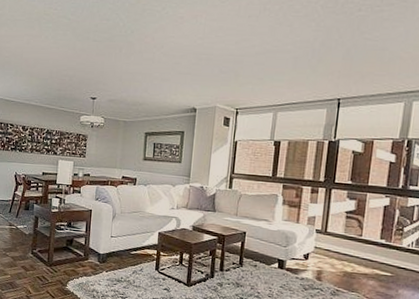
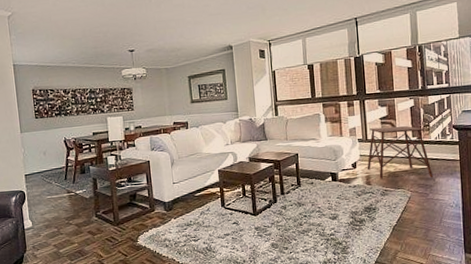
side table: none [320,221,398,288] -> present [367,126,434,179]

